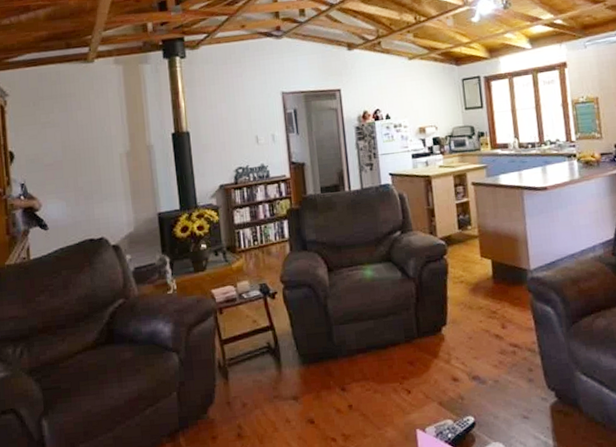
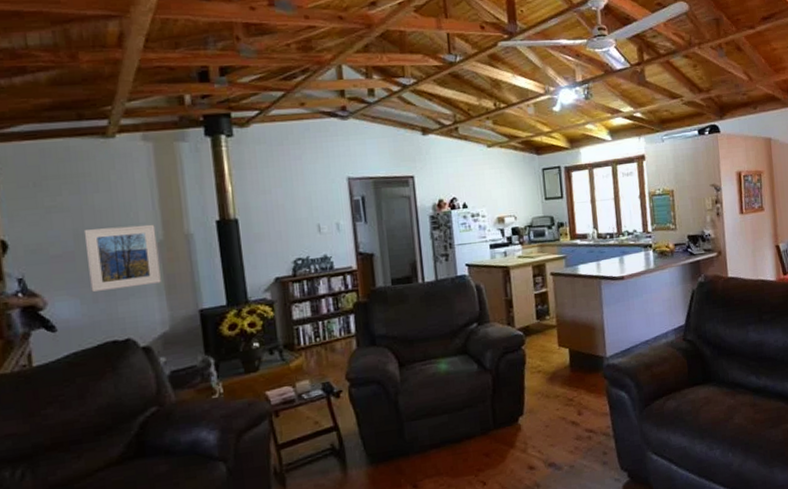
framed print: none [69,136,128,196] -> present [83,224,161,292]

